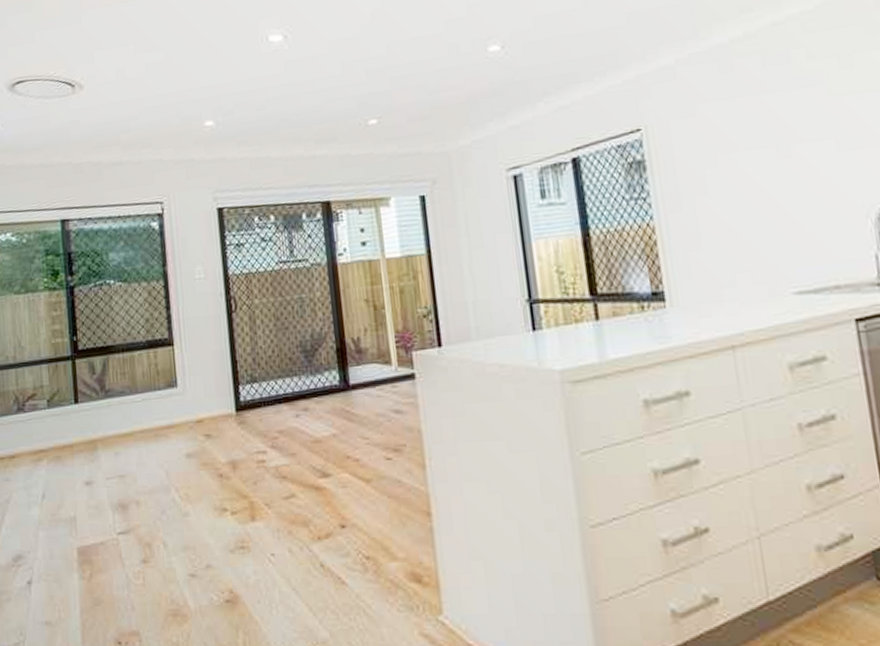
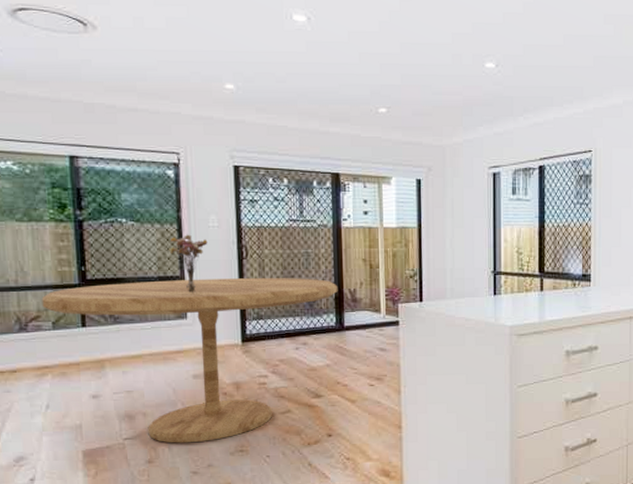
dining table: none [37,328,340,539] -> present [42,278,338,443]
bouquet: none [156,290,195,358] -> present [169,234,208,294]

